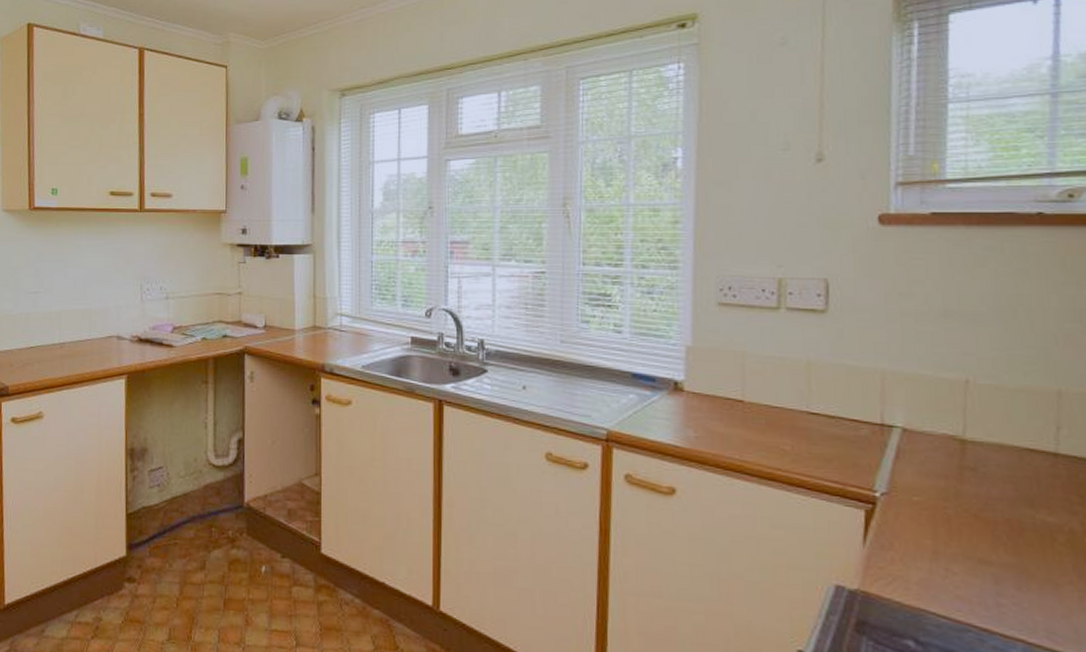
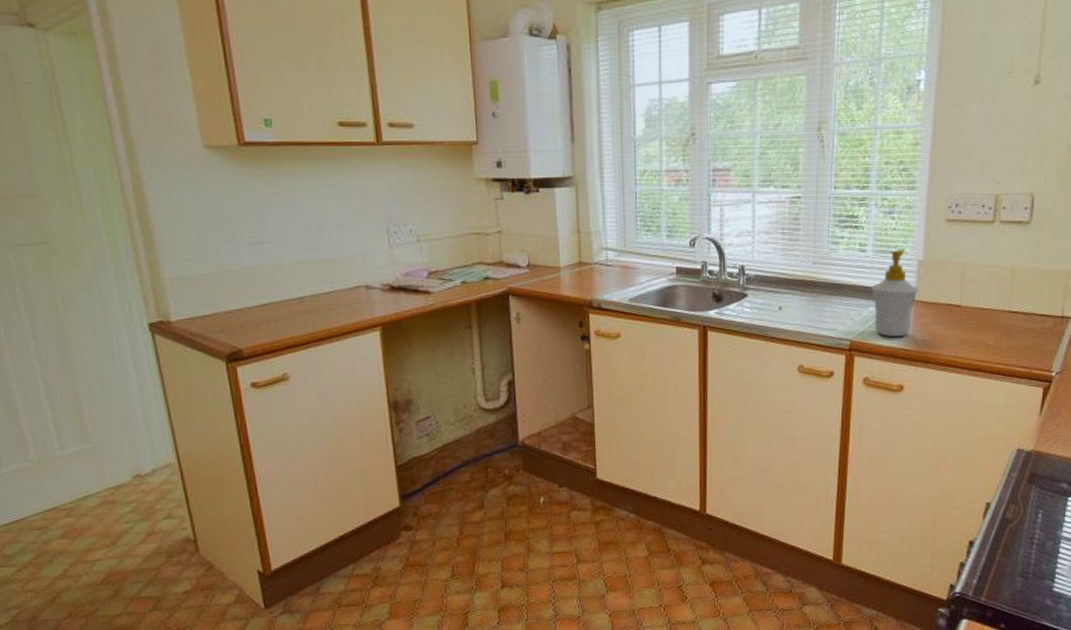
soap bottle: none [629,333,688,431] -> present [870,249,919,338]

